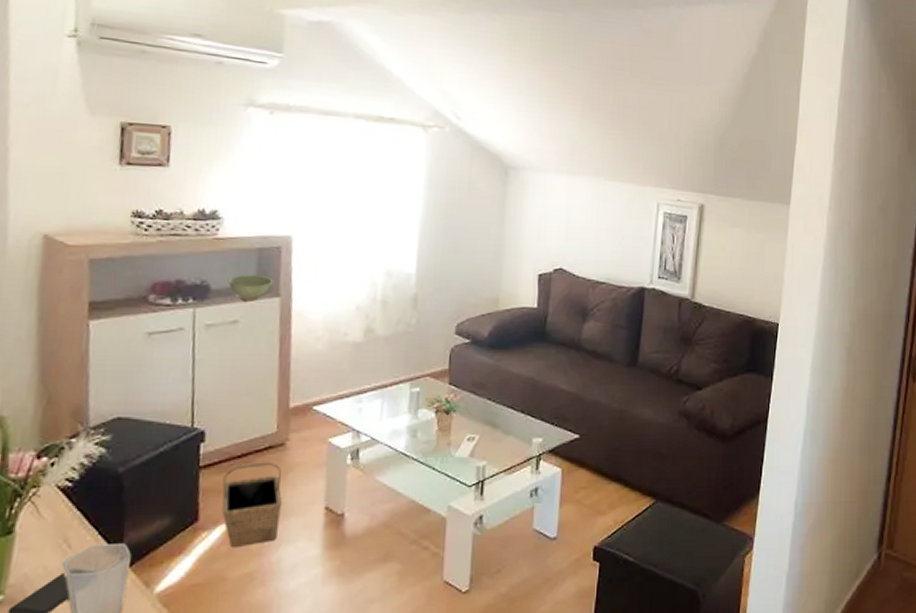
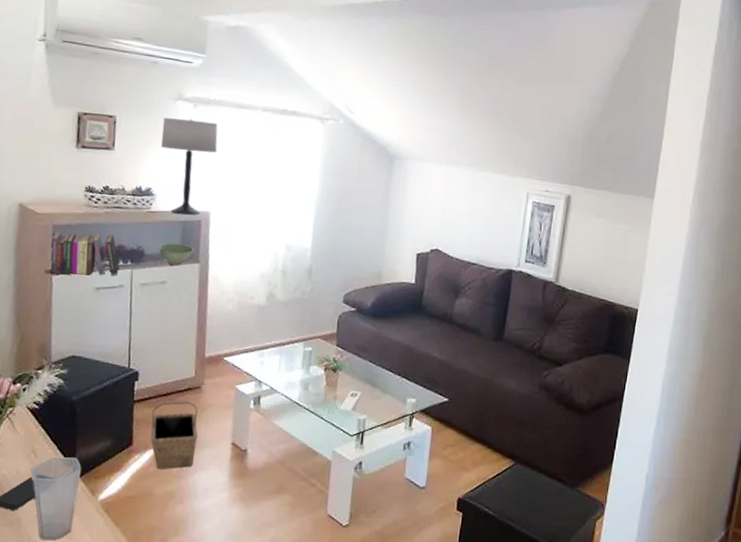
books: none [78,266,178,320] -> present [44,231,120,276]
table lamp: none [229,127,300,242] -> present [161,118,218,216]

